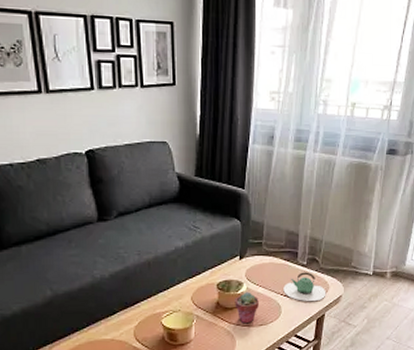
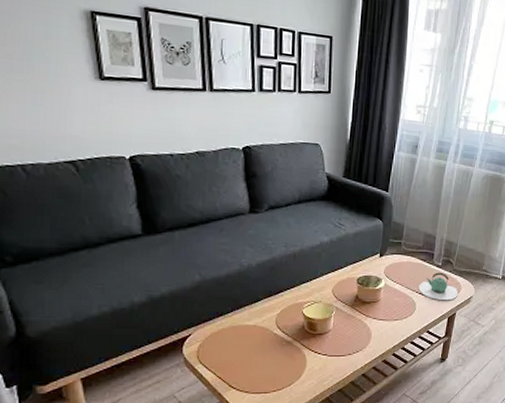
potted succulent: present [235,291,260,324] -> none [372,287,396,318]

